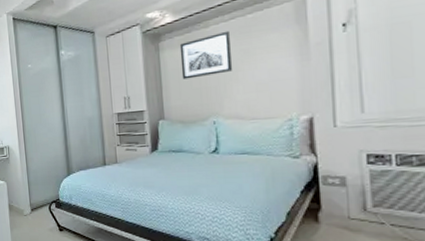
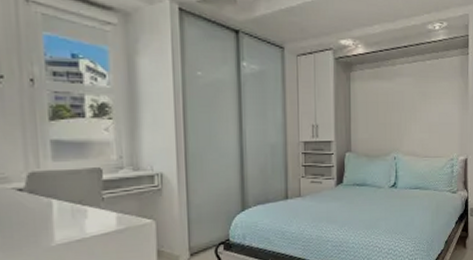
wall art: present [179,30,233,80] -> none [369,72,413,113]

